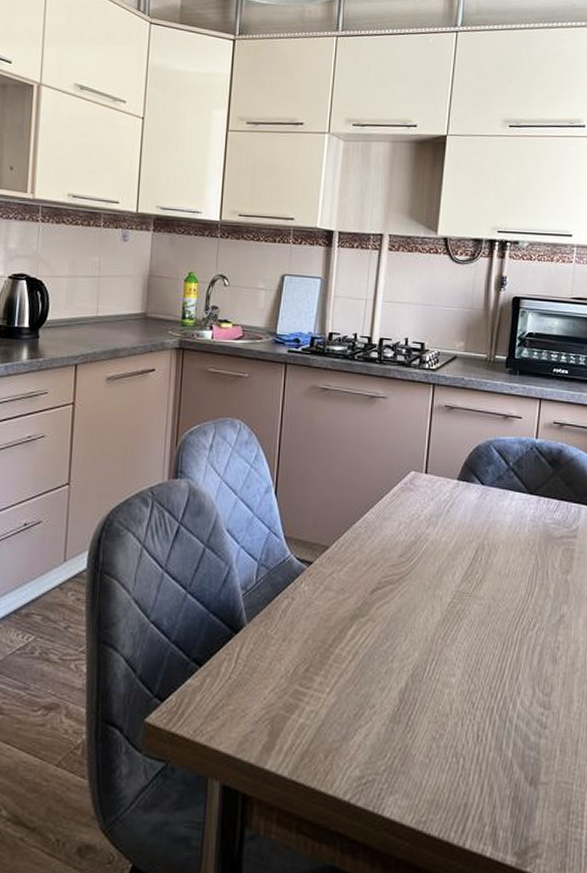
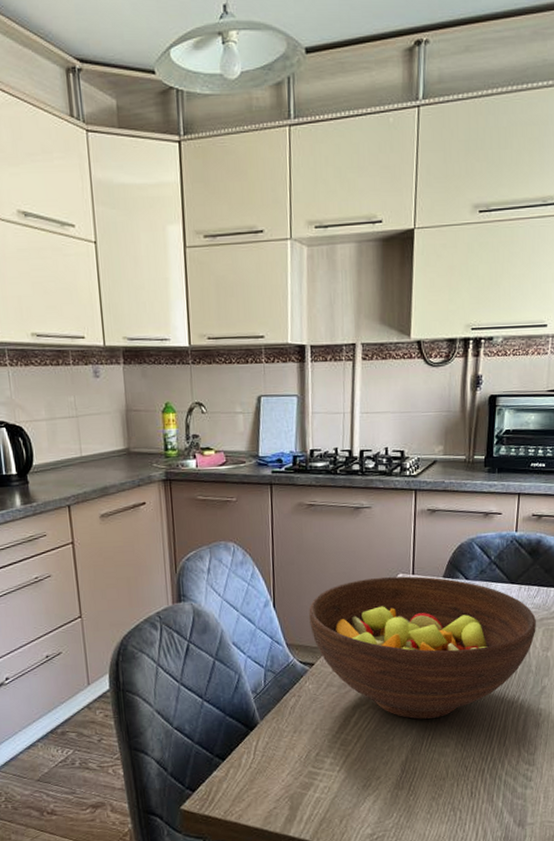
fruit bowl: none [312,473,555,640] -> present [309,576,536,719]

